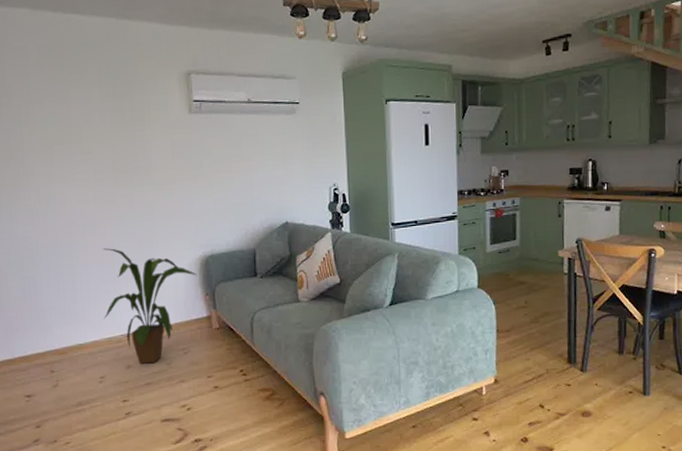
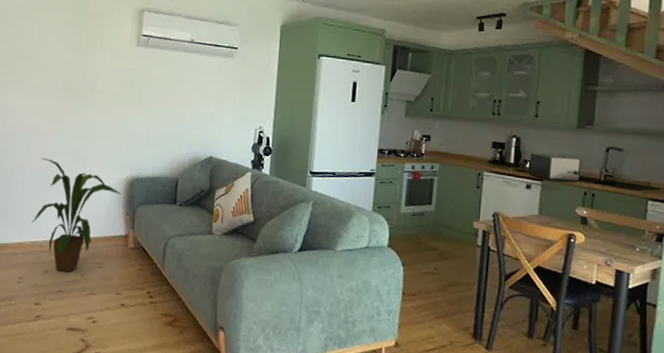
toaster: none [606,172,656,201] -> present [529,153,582,183]

